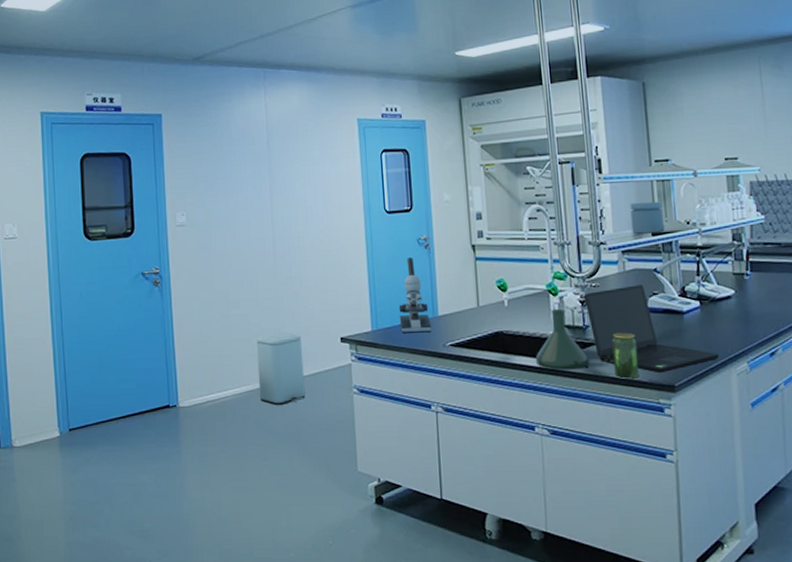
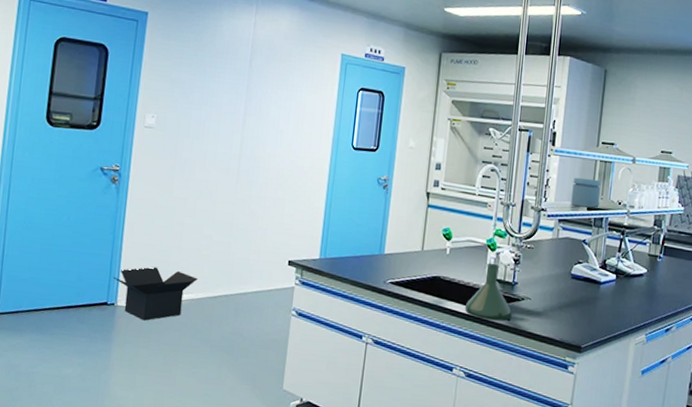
cardboard box: none [170,363,253,418] -> present [113,267,198,321]
pedal bin: present [256,332,305,405] -> none [199,247,251,317]
microscope: present [398,257,431,333] -> none [346,195,377,268]
laptop: present [583,285,719,373] -> none [518,252,623,334]
jar: present [612,332,640,379] -> none [532,292,556,336]

